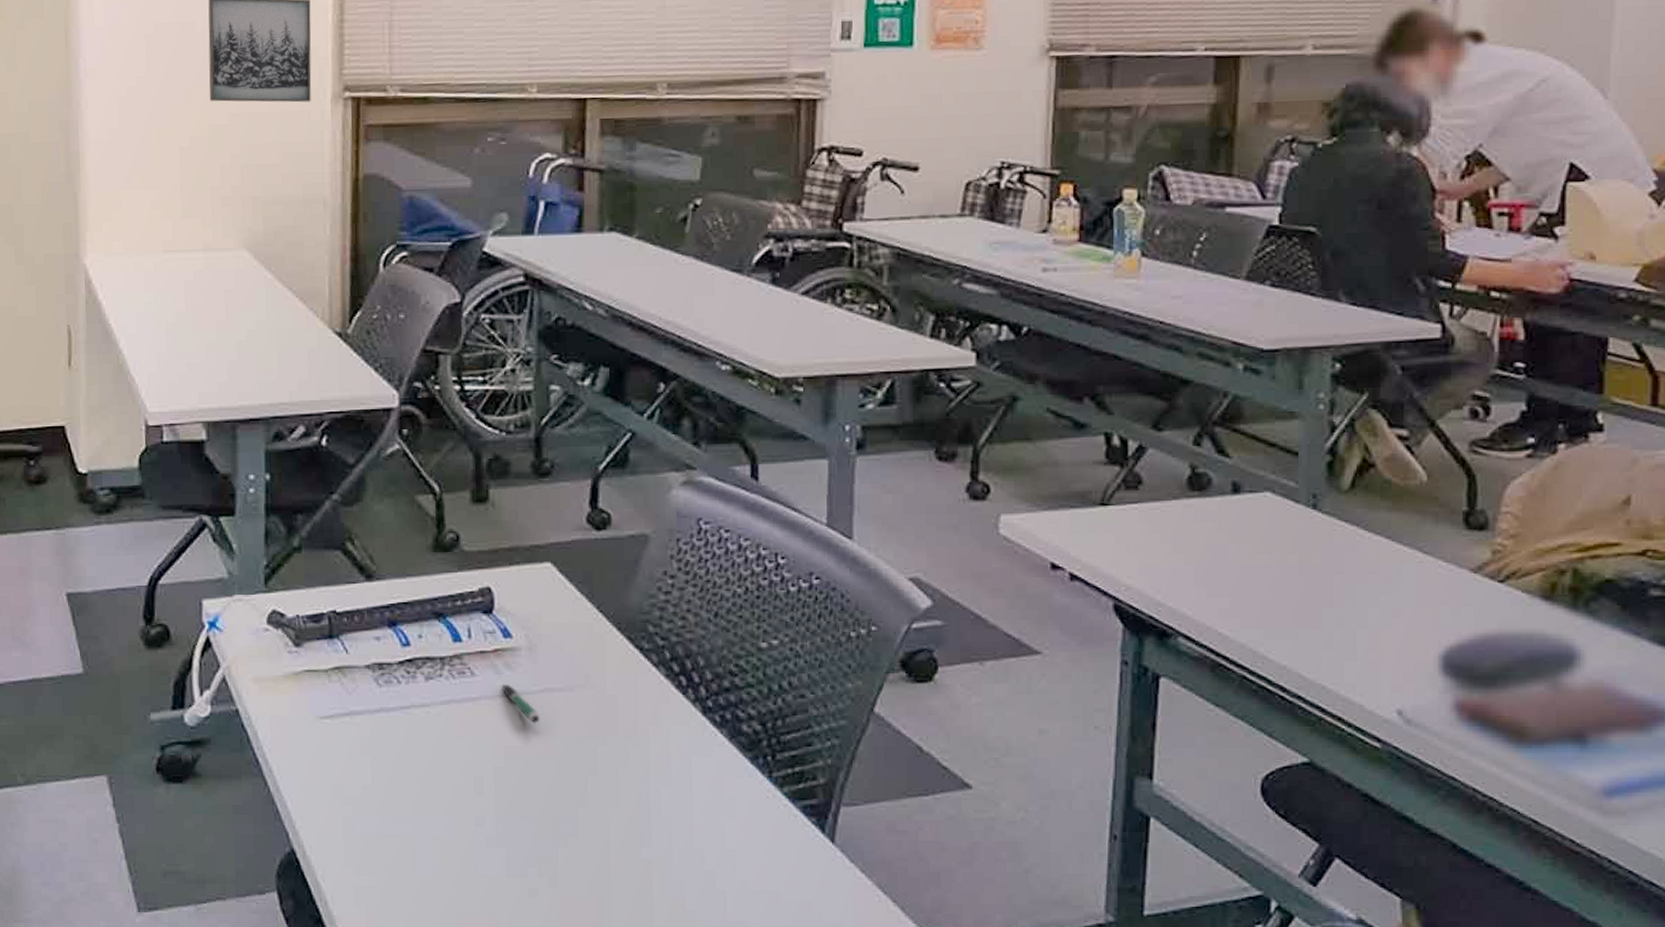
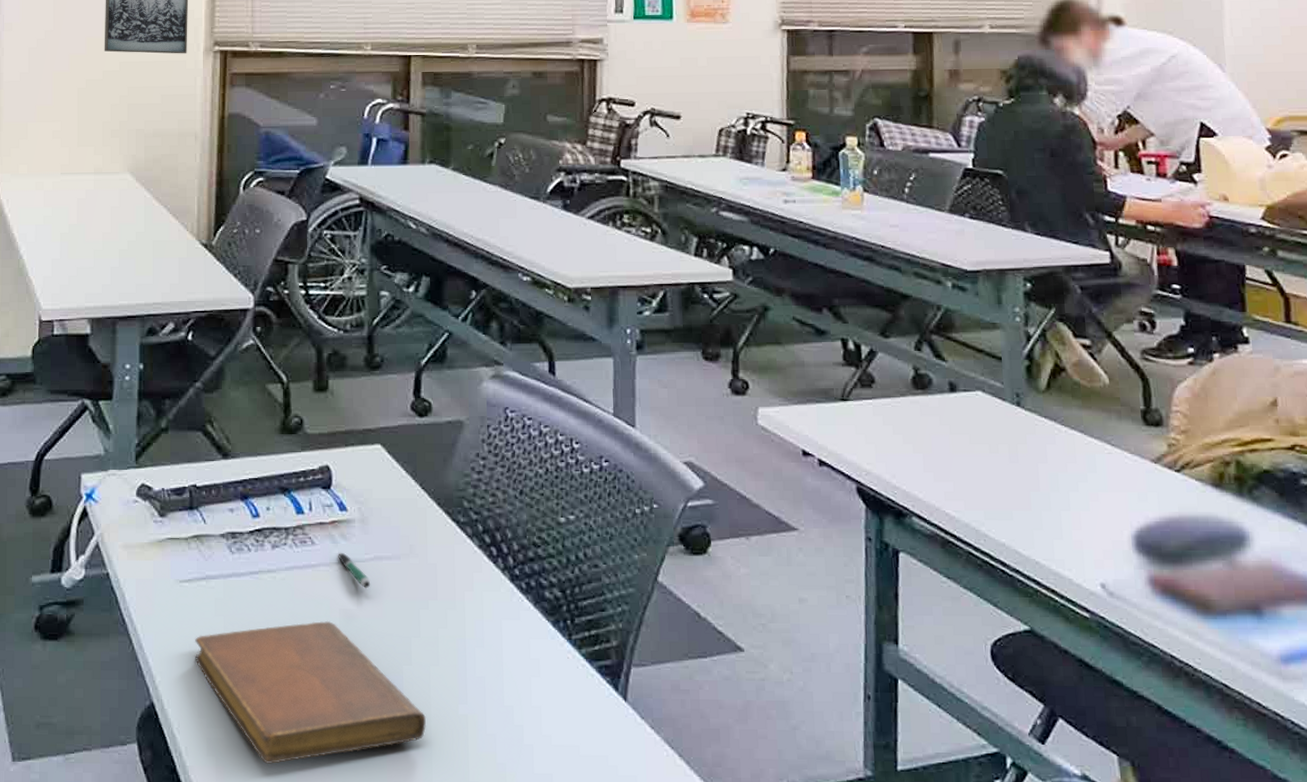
notebook: none [339,760,605,914] -> present [195,621,427,765]

